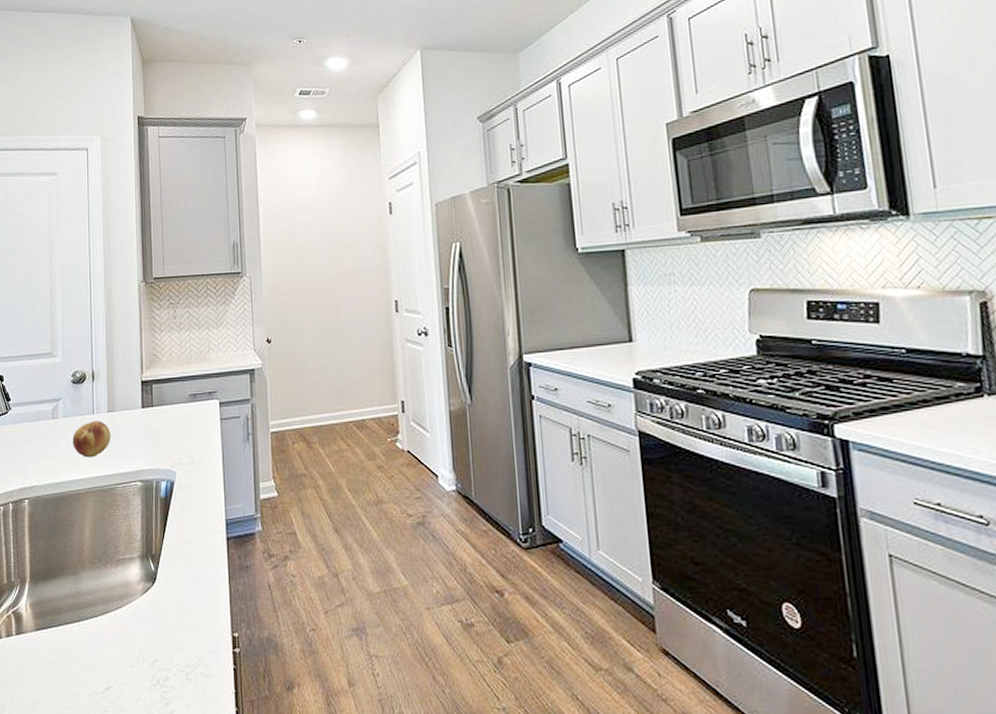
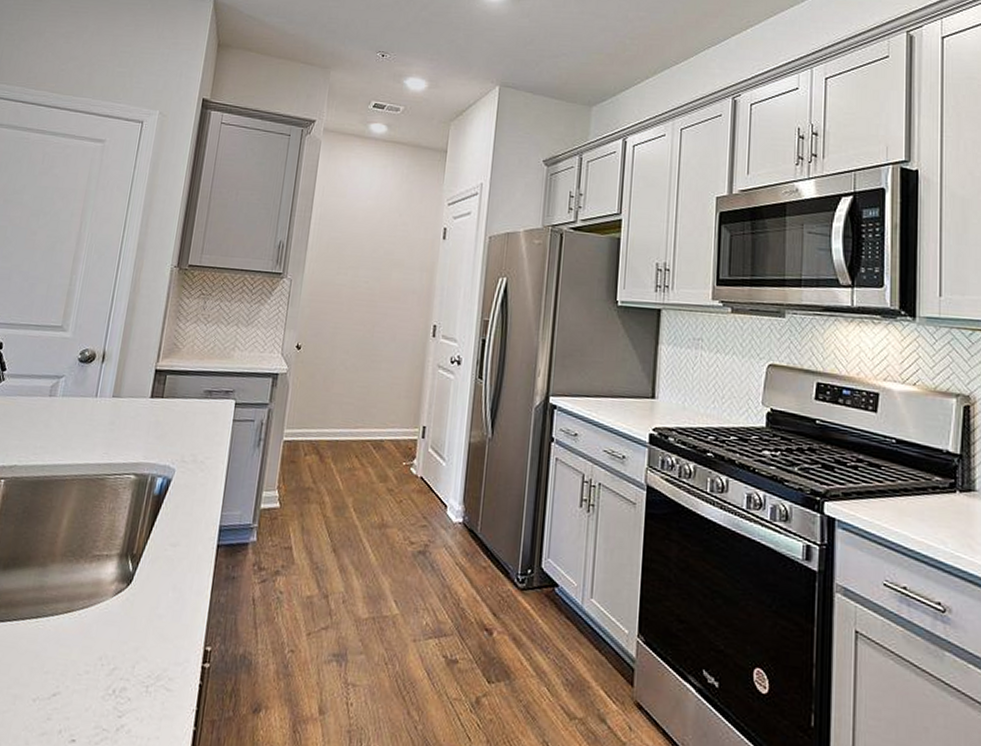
fruit: present [73,421,112,458] -> none [66,404,112,443]

